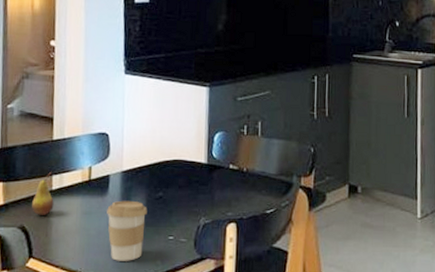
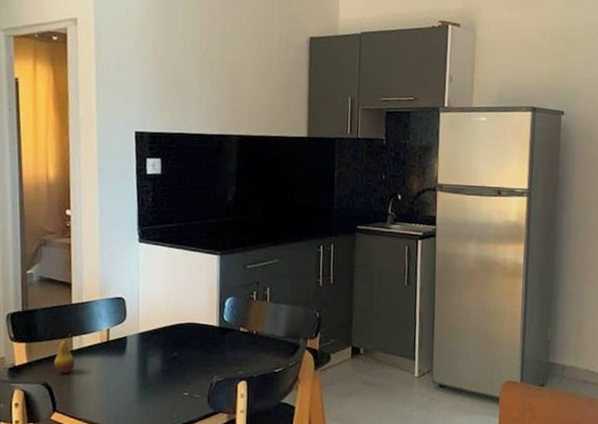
coffee cup: present [107,200,147,261] -> none [125,360,163,415]

